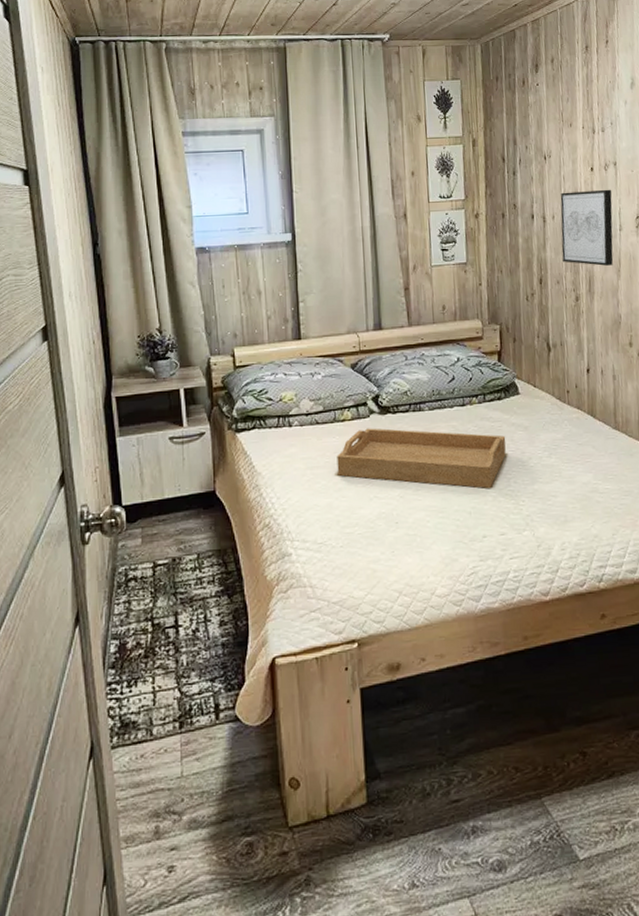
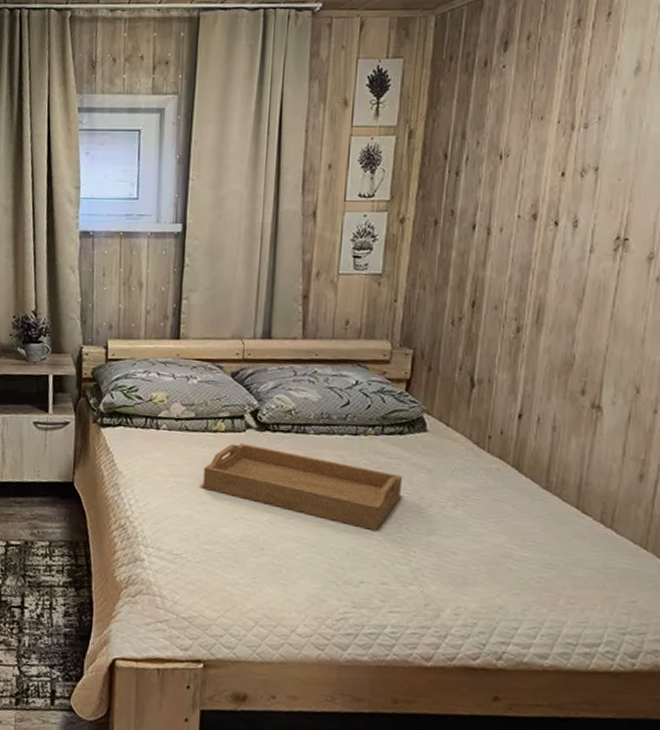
wall art: present [560,189,614,266] -> none [506,200,587,294]

